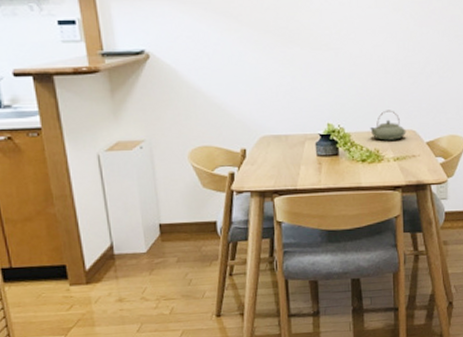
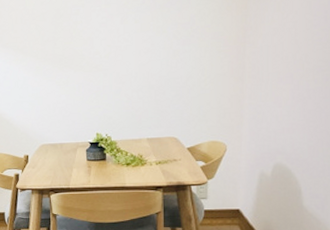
teapot: present [370,110,406,141] -> none [134,120,168,147]

